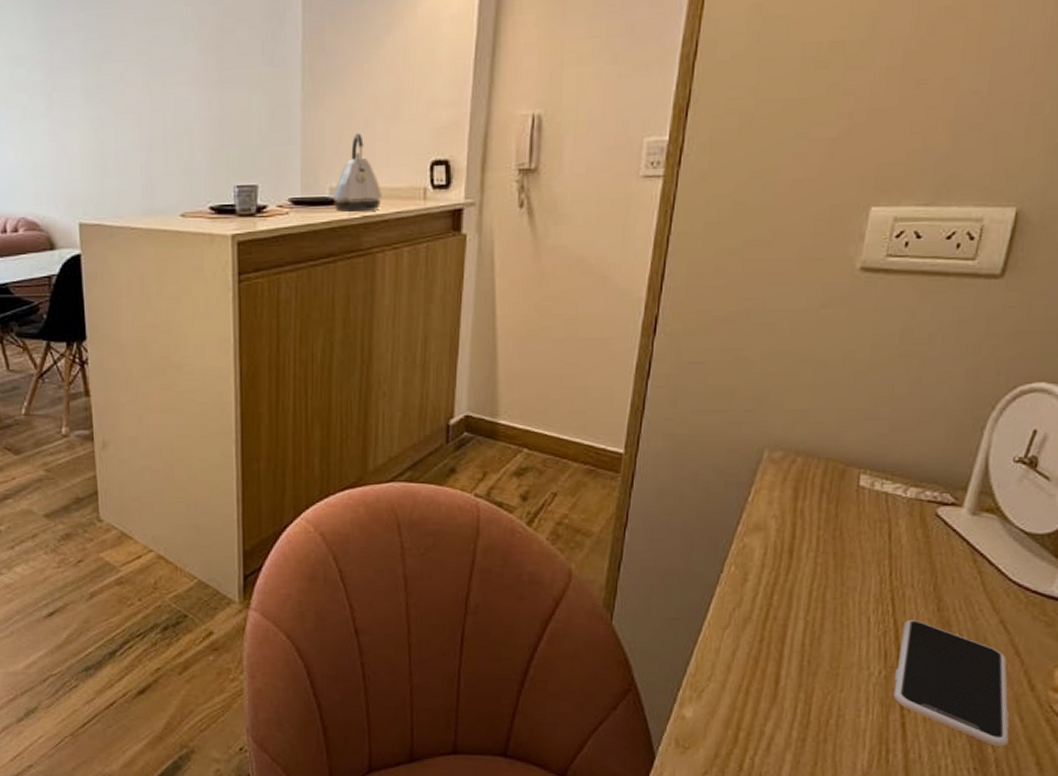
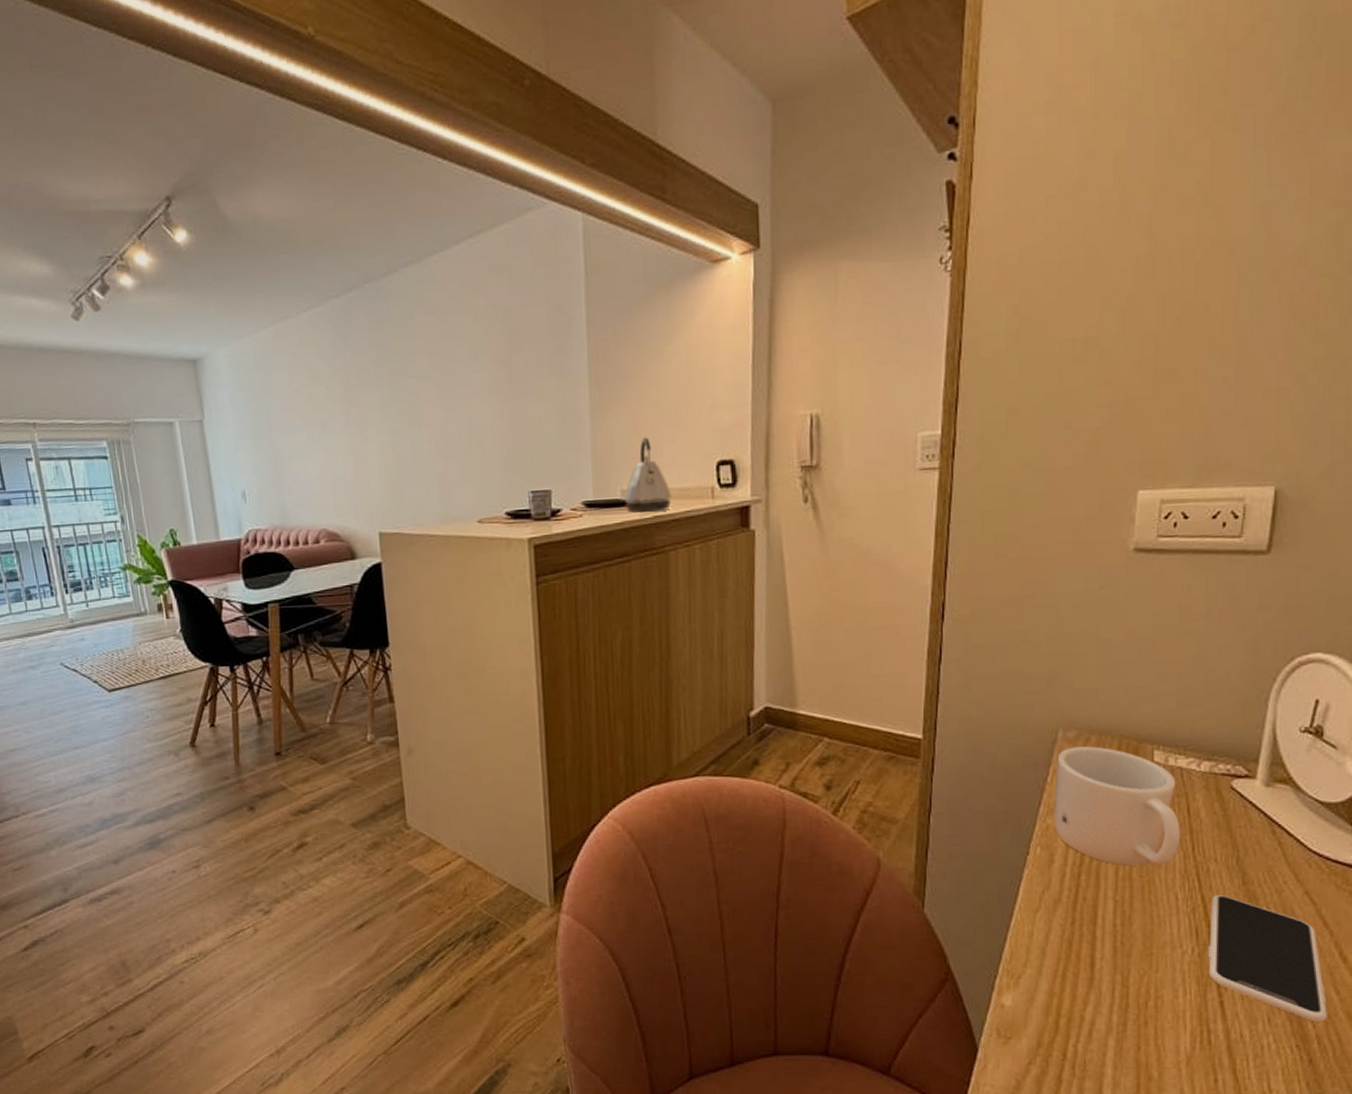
mug: none [750,468,881,588] -> present [1052,746,1181,866]

